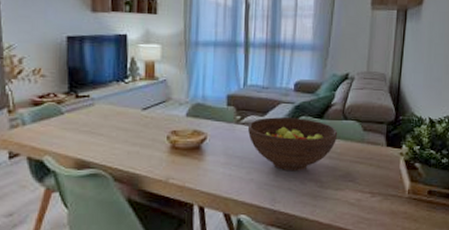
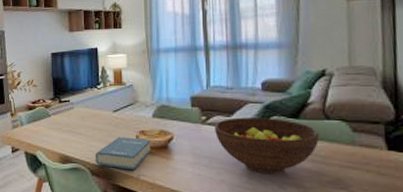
hardback book: none [118,137,183,174] -> present [94,136,151,171]

